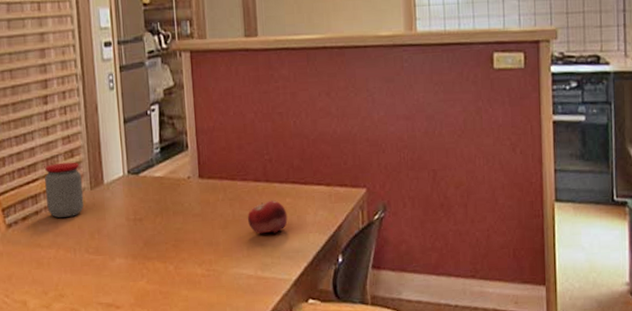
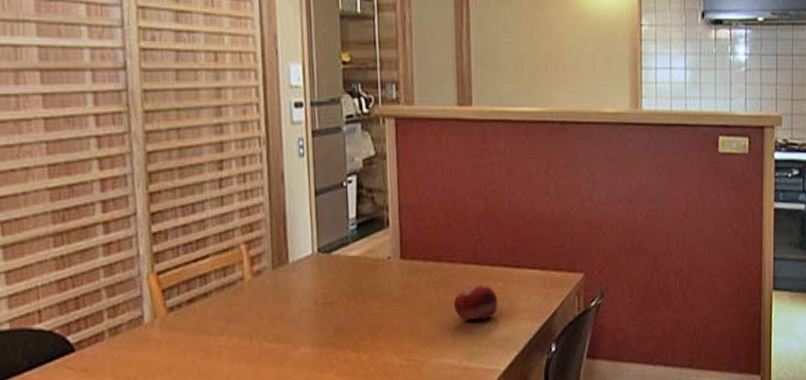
jar: present [45,162,84,218] -> none [217,237,264,301]

